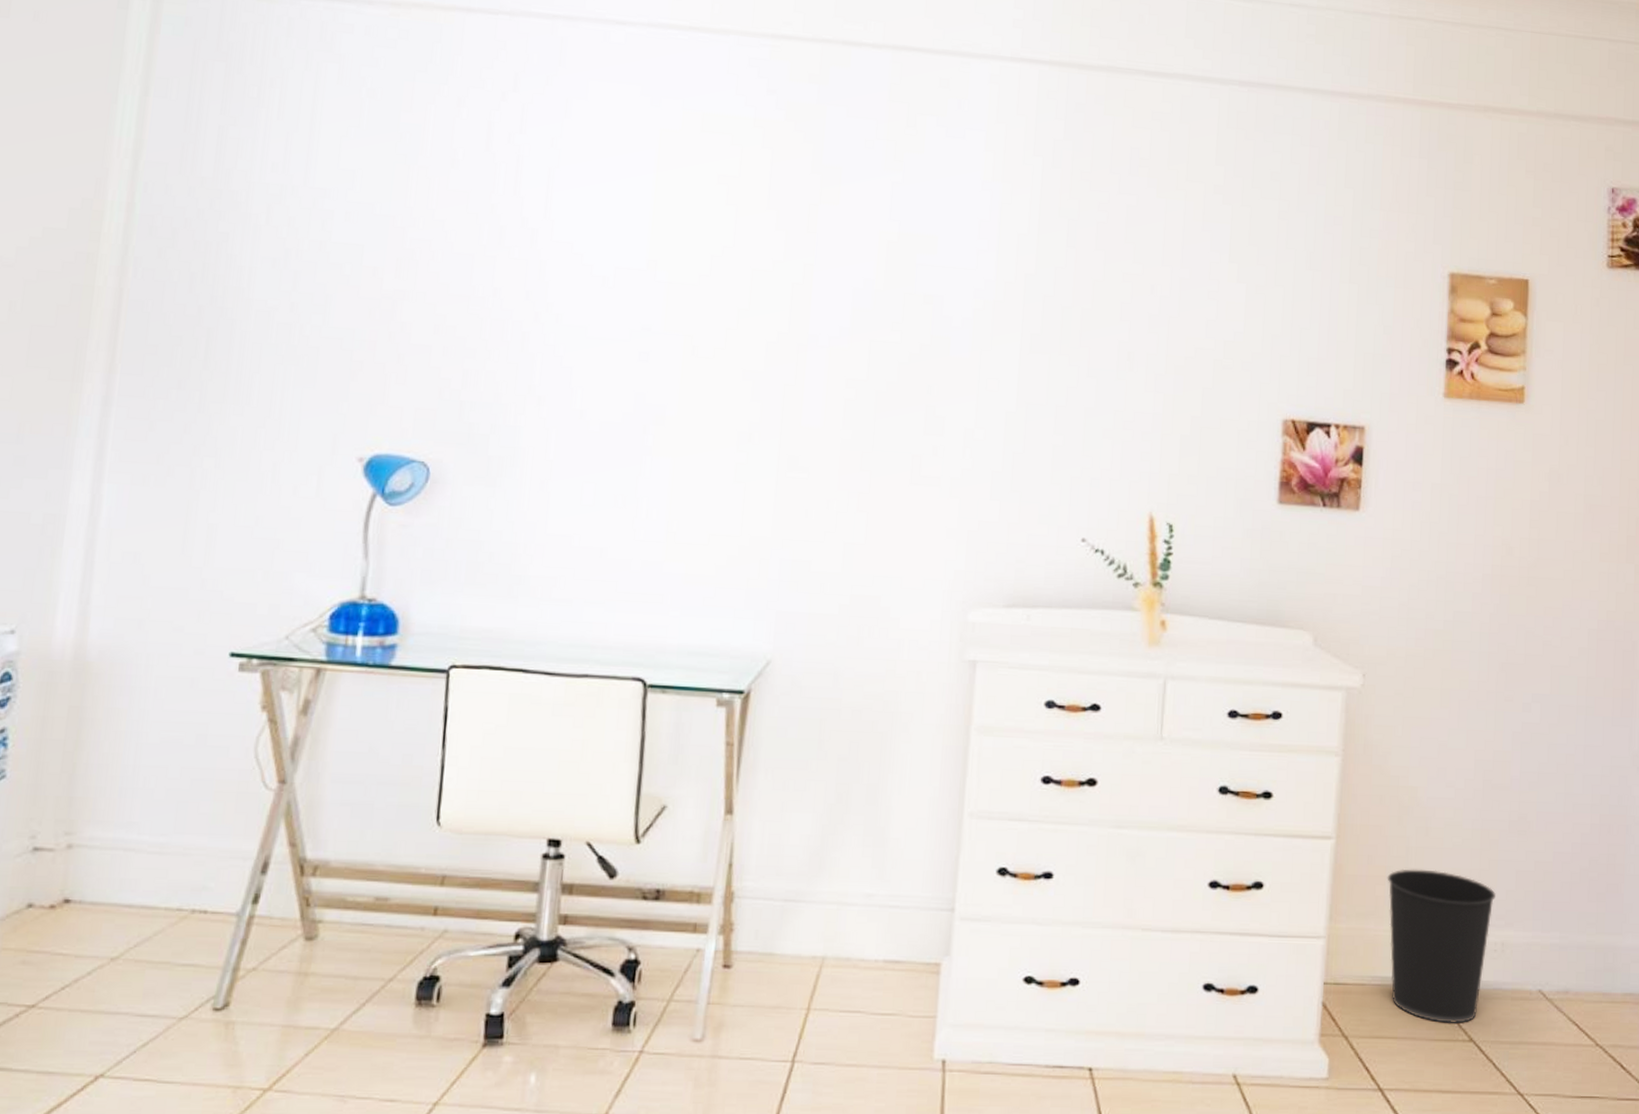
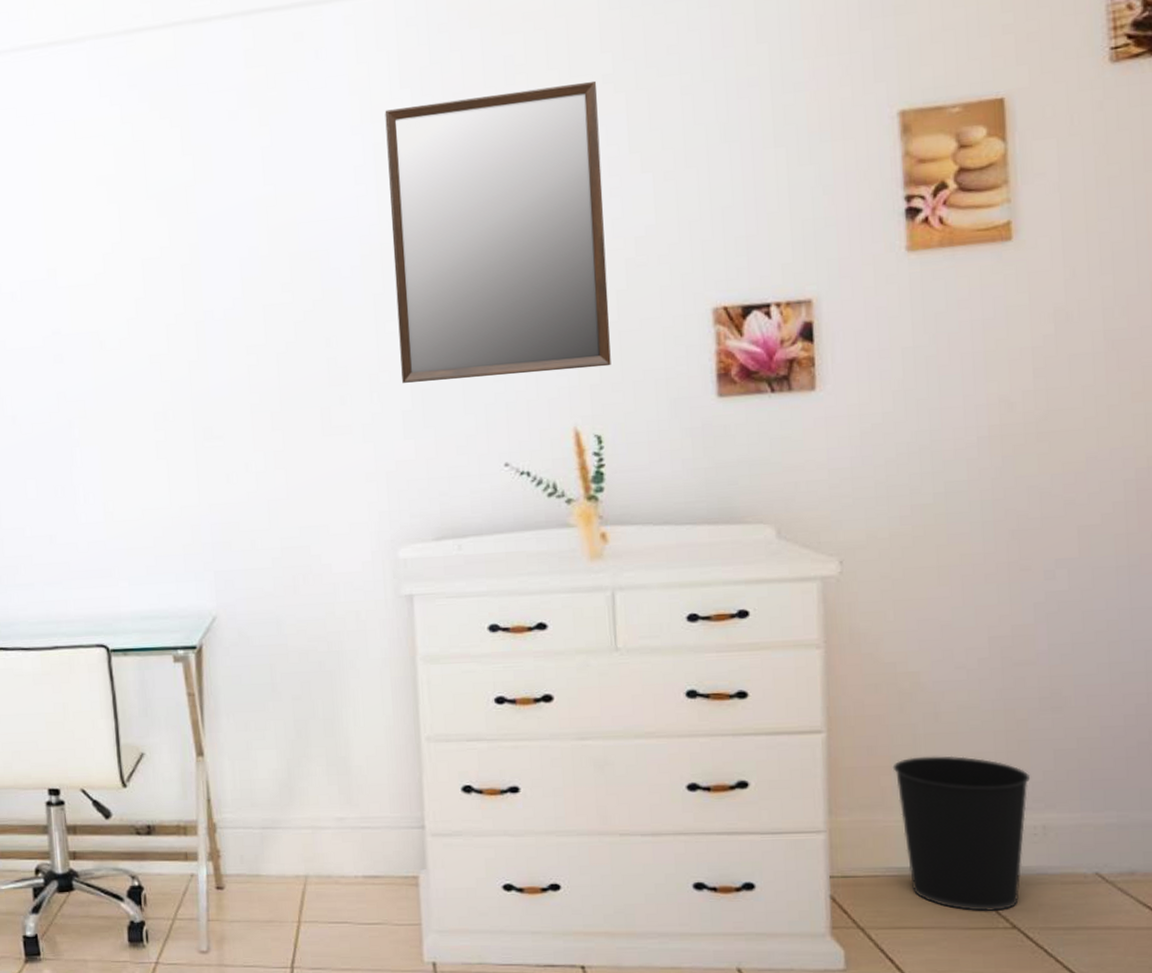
home mirror: none [996,173,1209,459] -> present [385,80,611,383]

